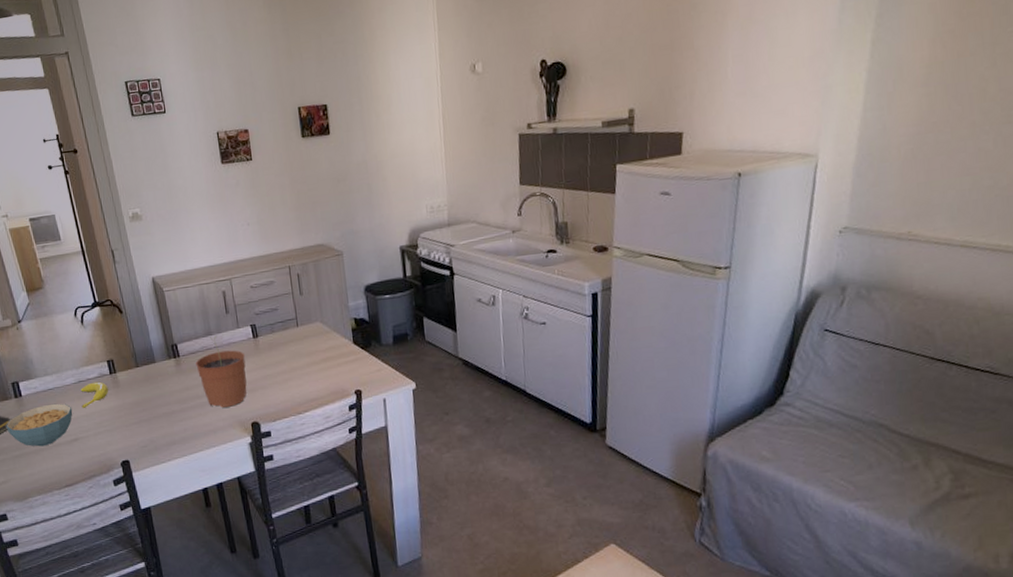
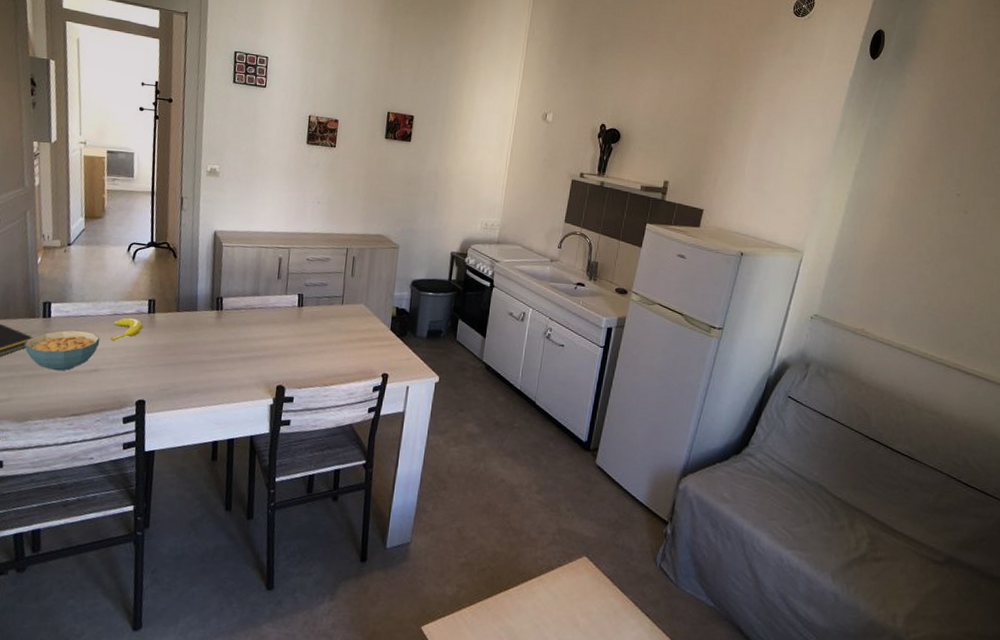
plant pot: present [195,335,247,408] -> none [236,297,286,367]

